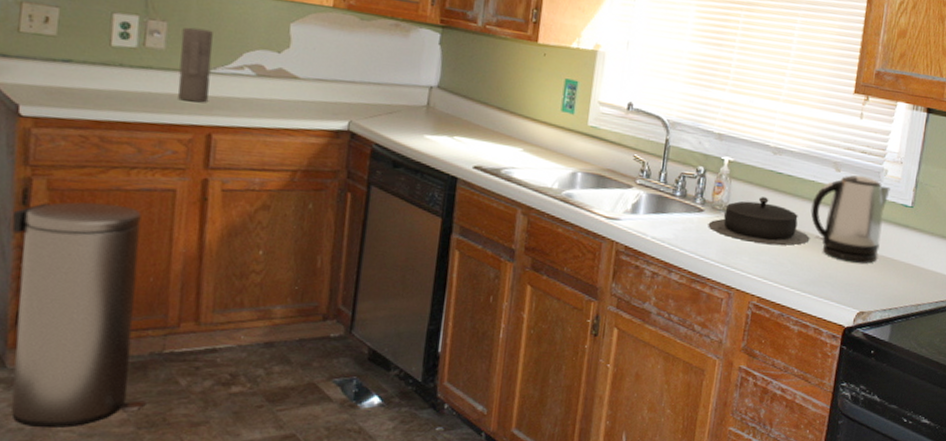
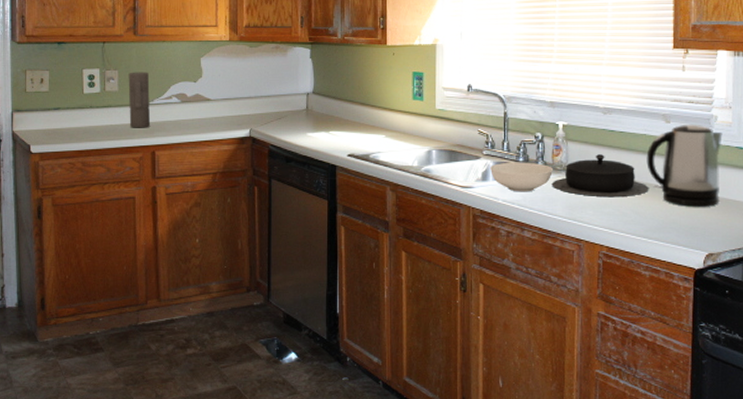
pedal bin: present [11,202,146,428] -> none [33,212,130,386]
bowl: none [642,195,712,231] -> present [490,162,553,192]

